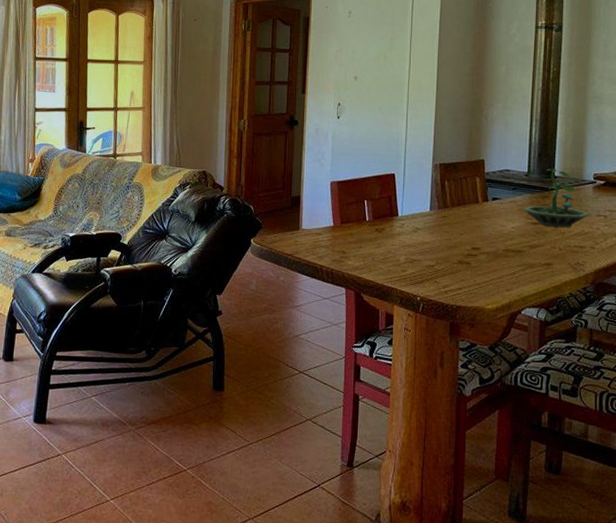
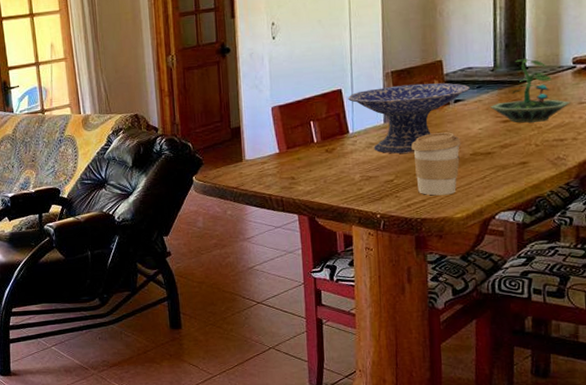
decorative bowl: none [400,177,506,242] -> present [348,82,470,154]
coffee cup: none [452,226,496,286] -> present [411,132,461,196]

